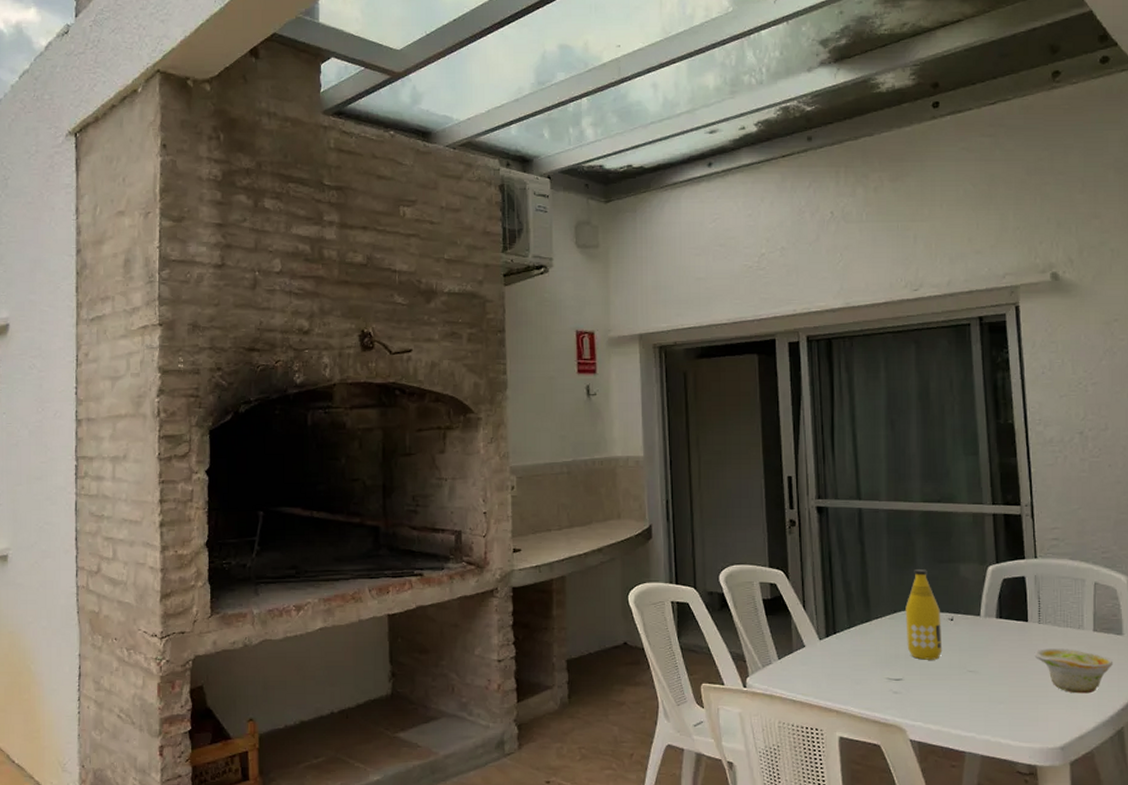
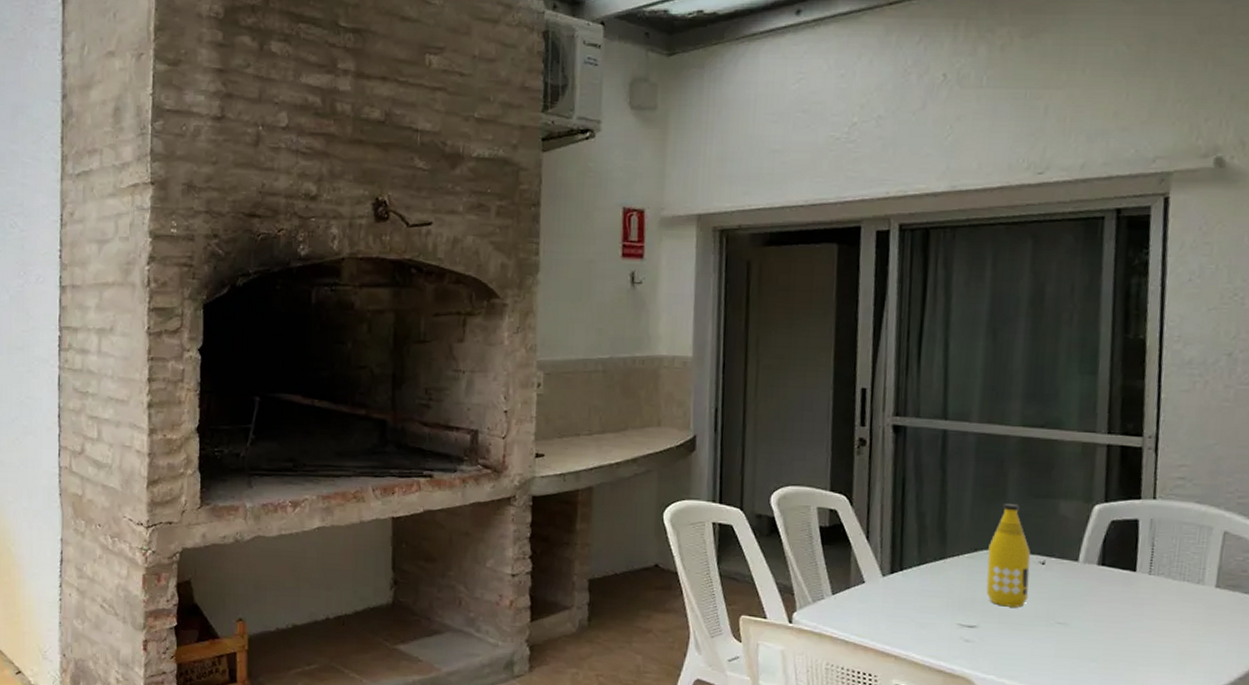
bowl: present [1034,648,1114,694] -> none [1139,603,1236,658]

